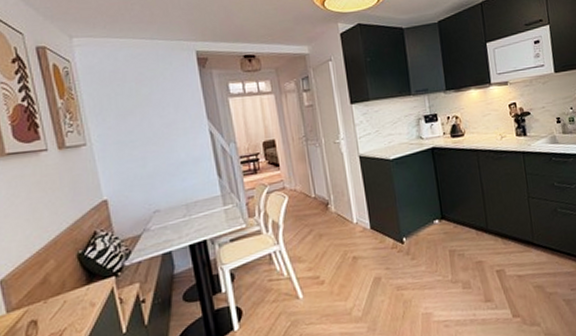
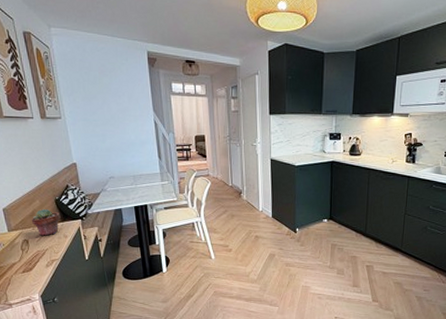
potted succulent: none [42,270,86,311] -> present [31,209,61,236]

